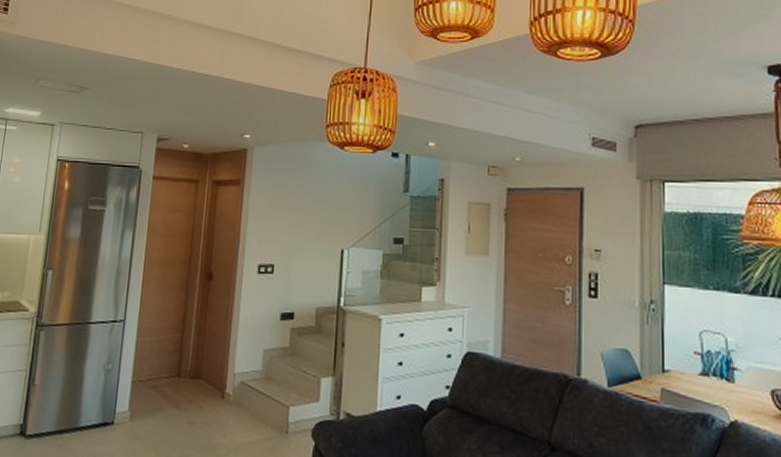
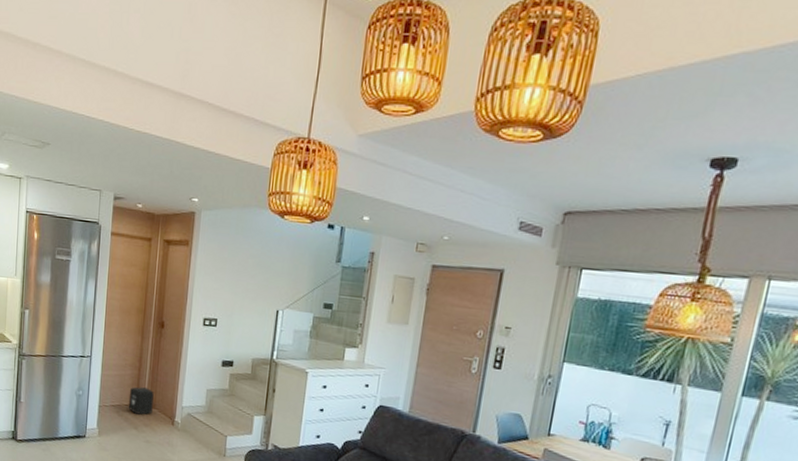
air purifier: none [168,352,200,389] -> present [128,387,154,415]

